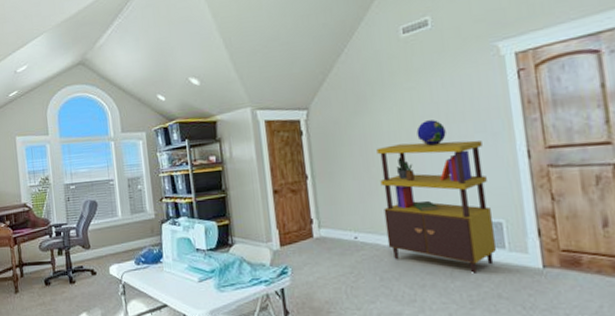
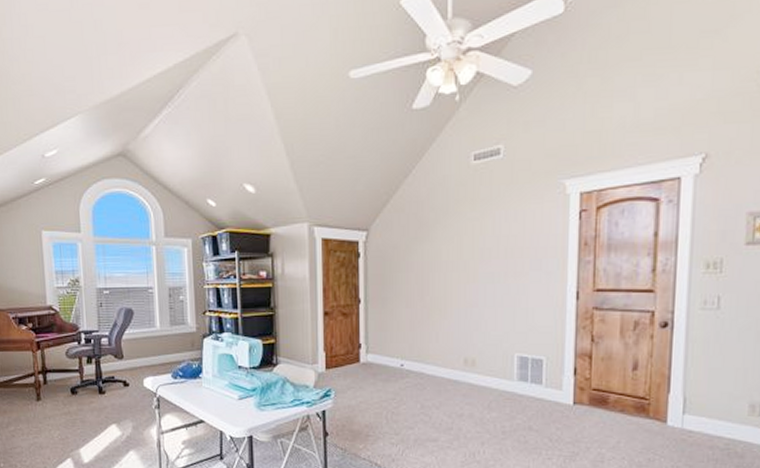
bookcase: present [376,140,496,273] -> none [432,275,536,406]
globe: present [416,120,446,146] -> none [474,253,503,279]

